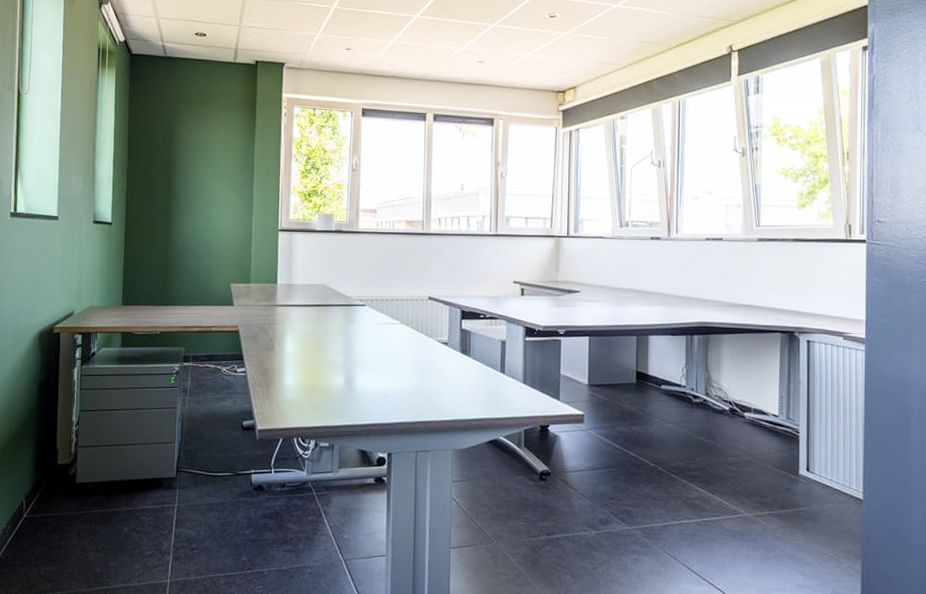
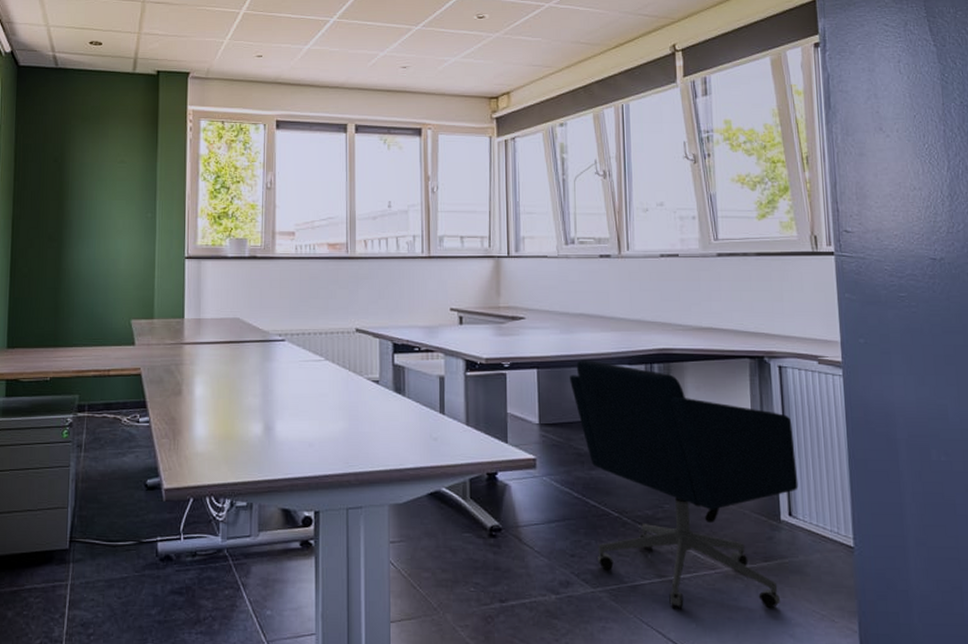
office chair: none [617,329,817,550] -> present [569,359,799,610]

